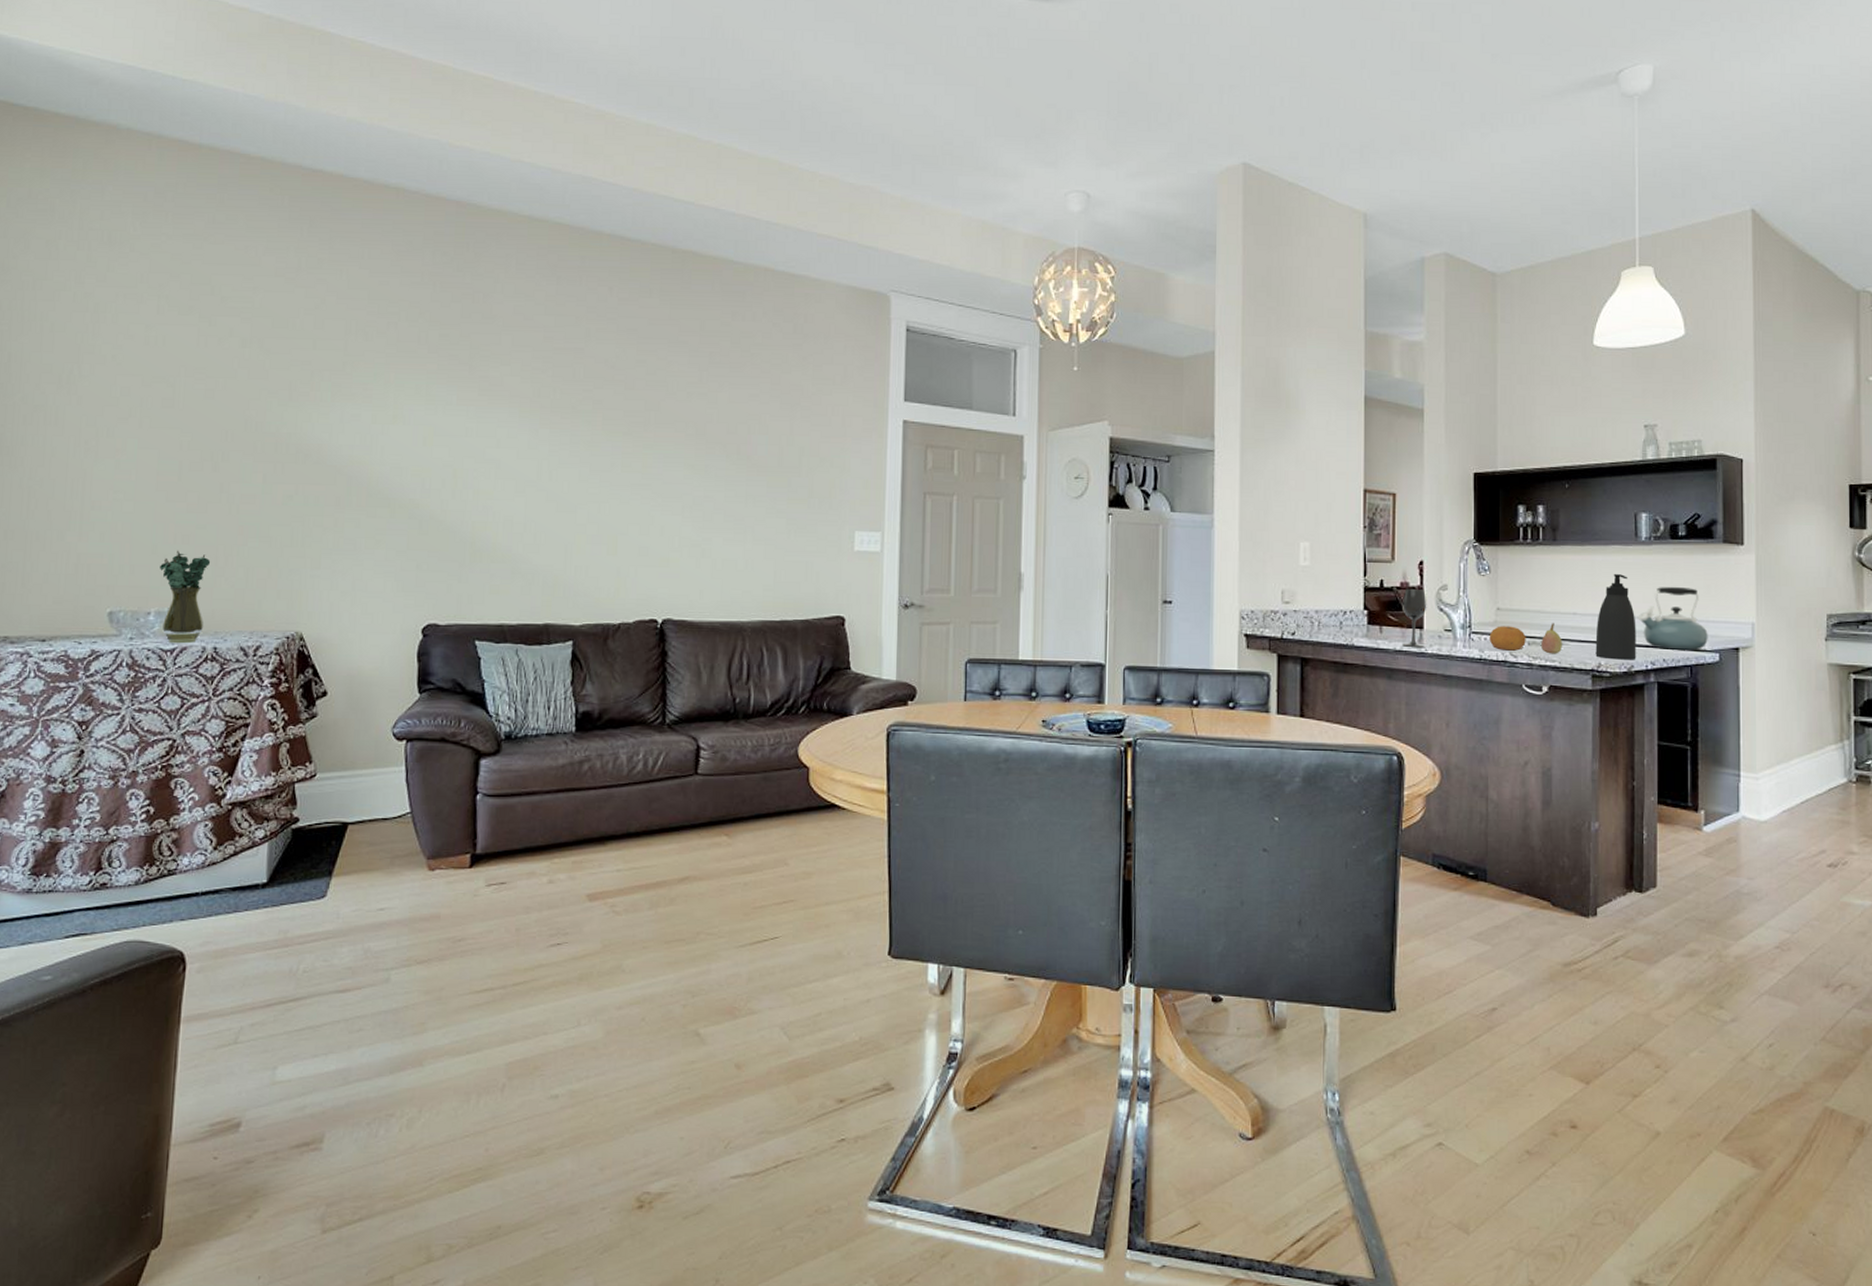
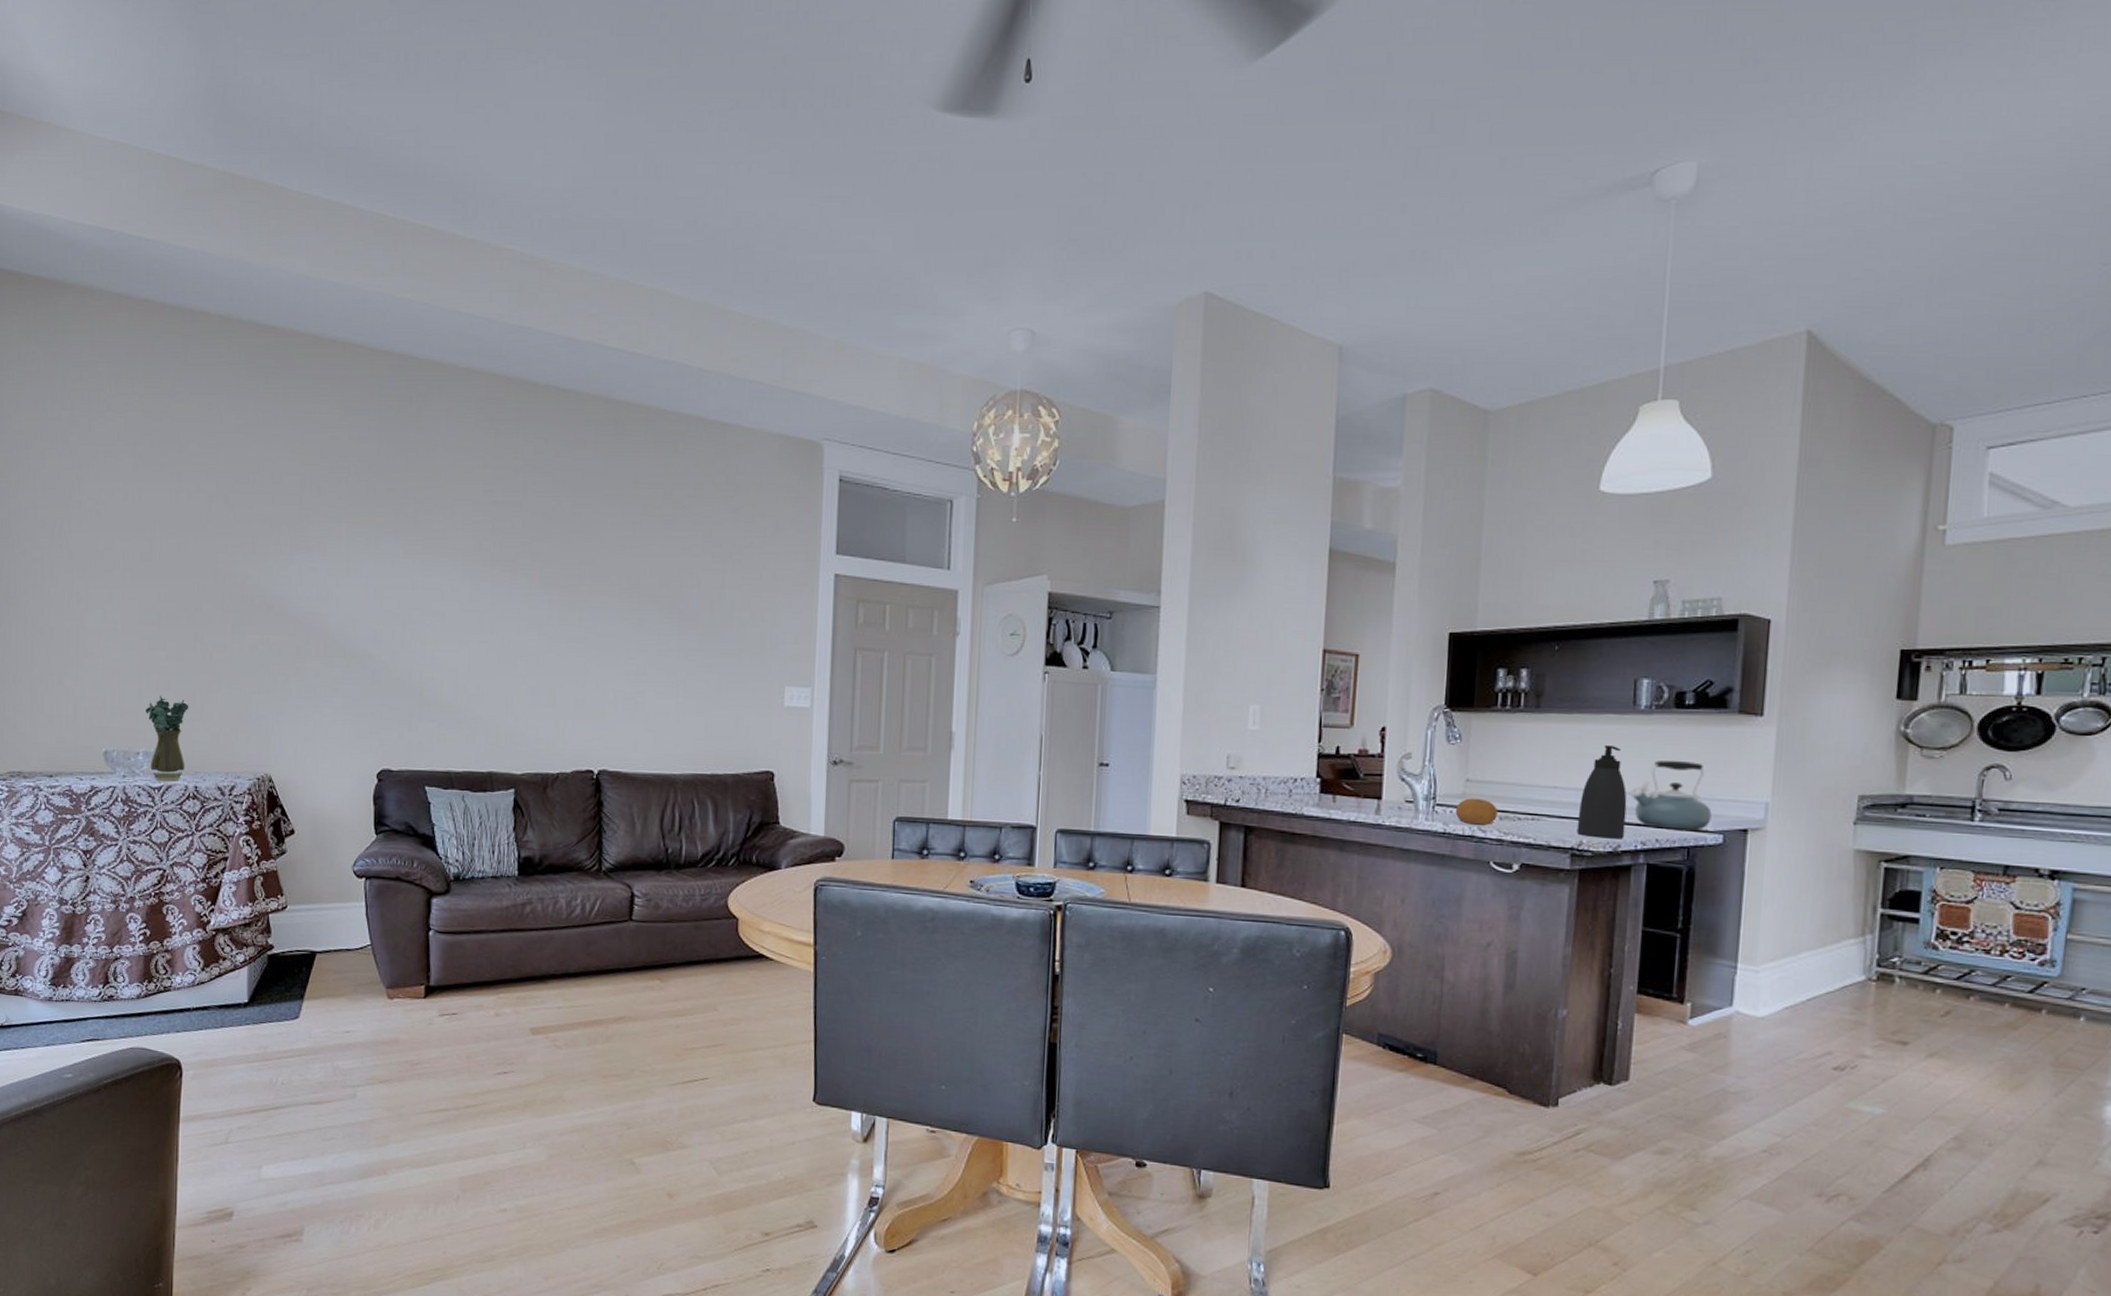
wine glass: present [1402,588,1427,648] -> none [1357,756,1388,820]
fruit: present [1541,623,1562,654] -> none [1514,797,1539,831]

